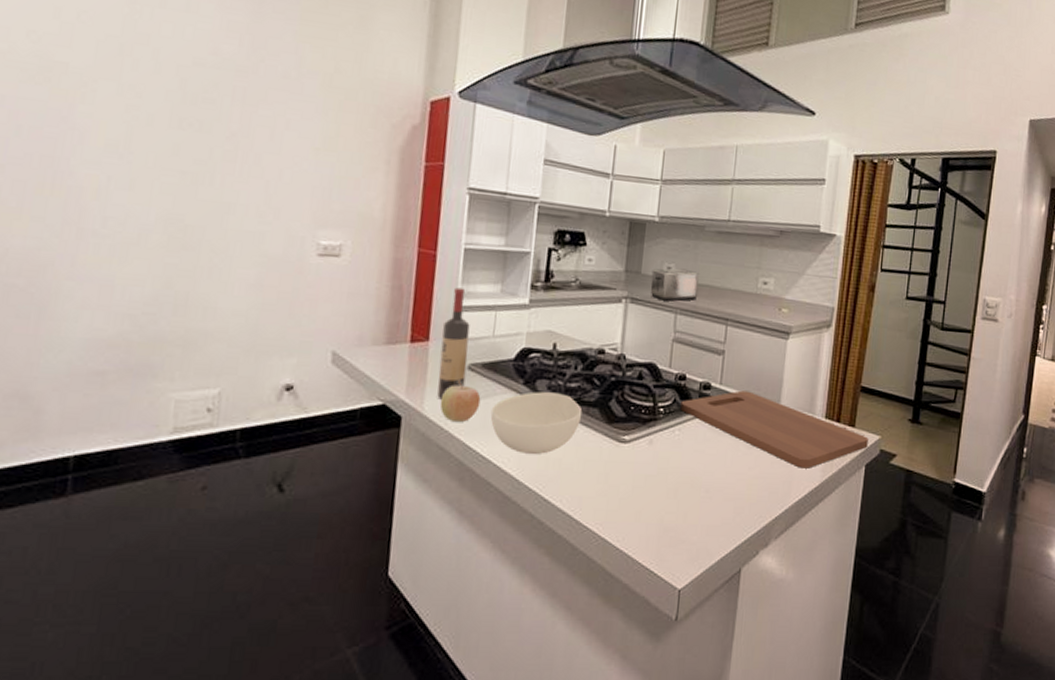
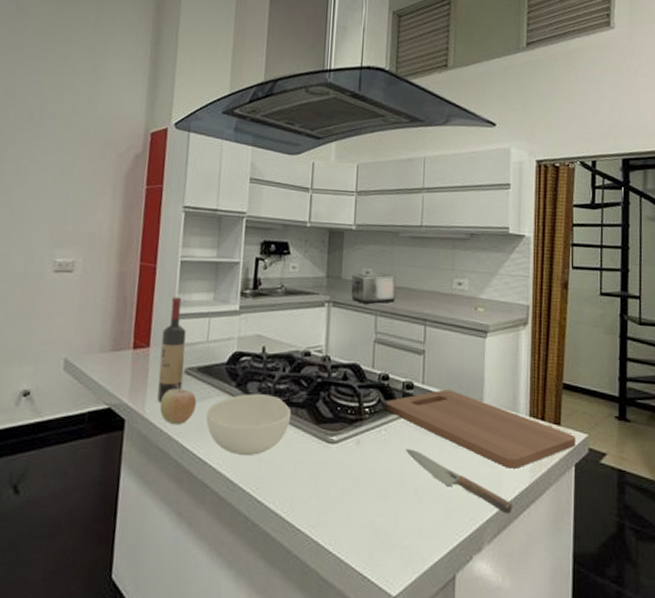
kitchen knife: none [699,448,801,512] -> present [406,448,512,514]

